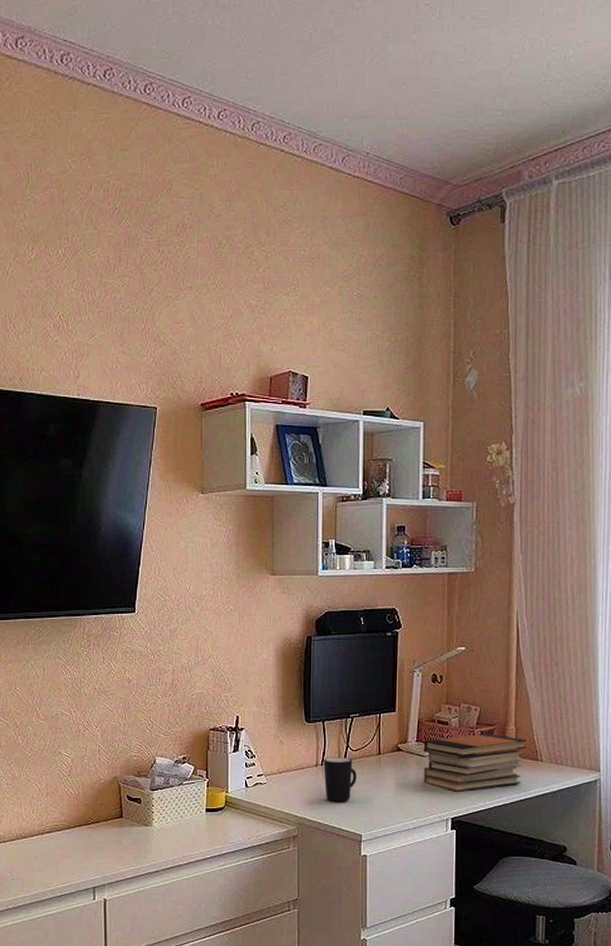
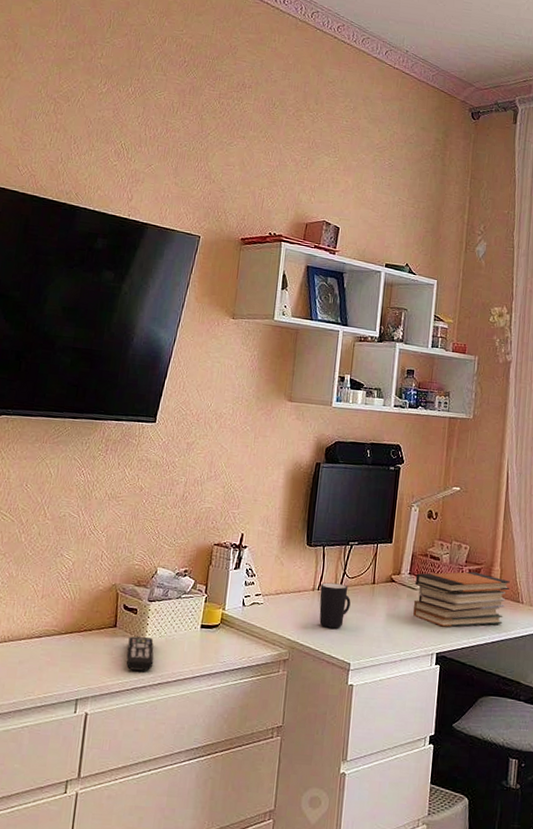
remote control: none [136,825,164,857] -> present [126,636,154,671]

